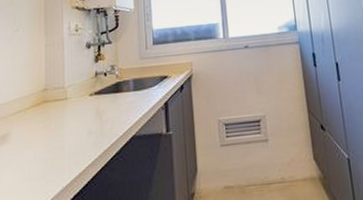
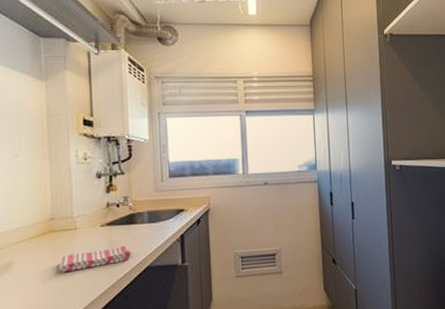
dish towel: none [51,114,118,144] -> present [59,245,132,273]

